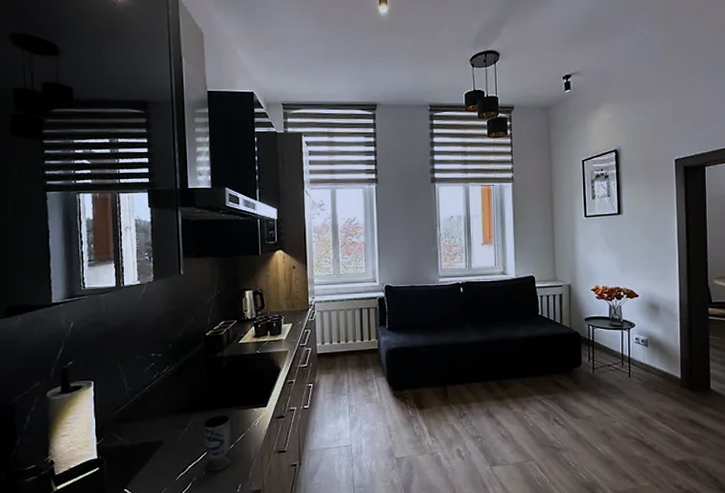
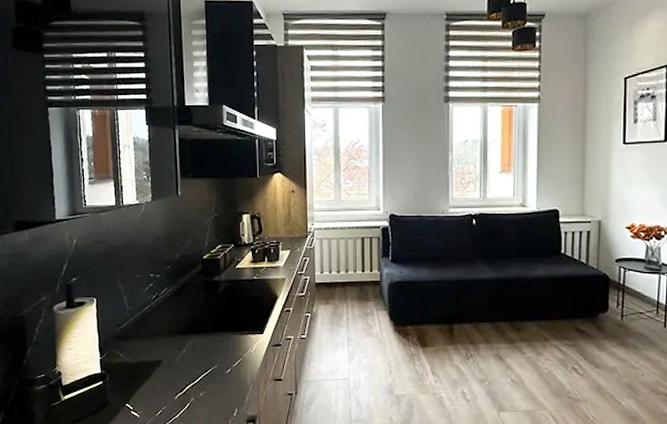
cup: present [203,415,231,471] -> none [201,339,228,394]

